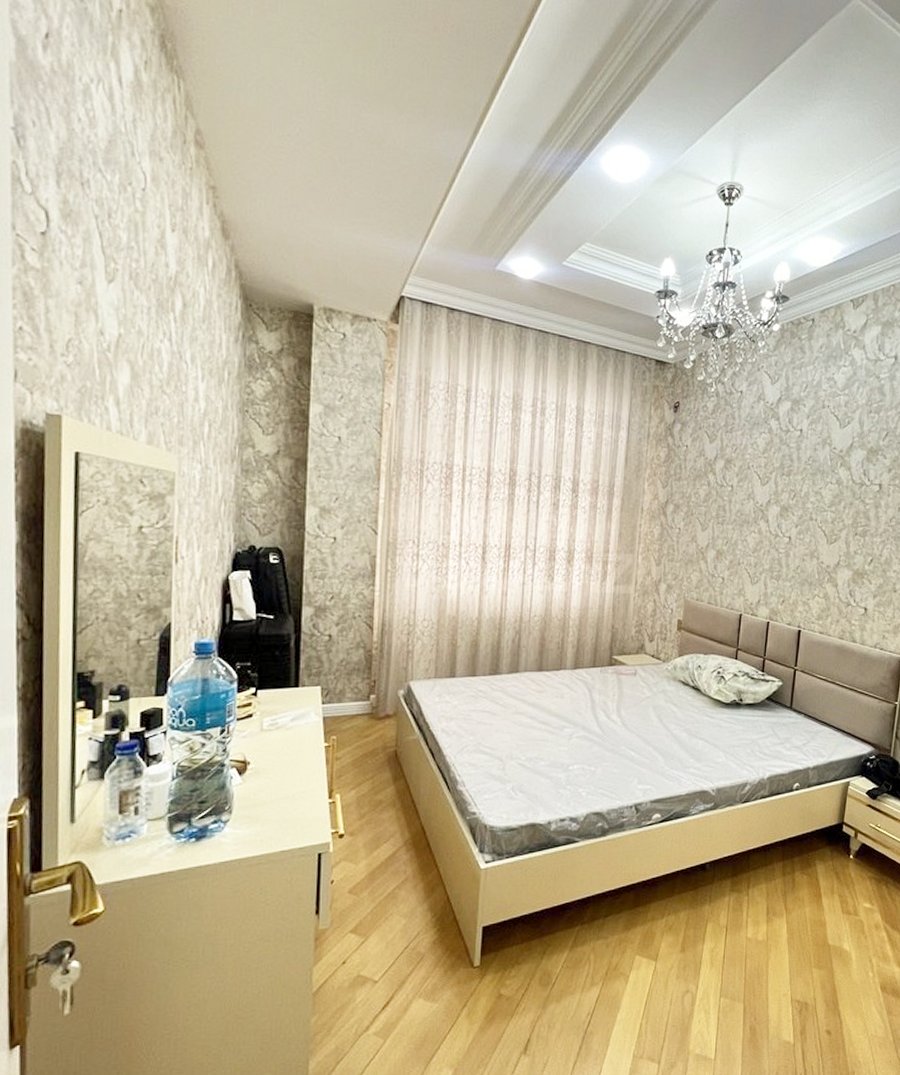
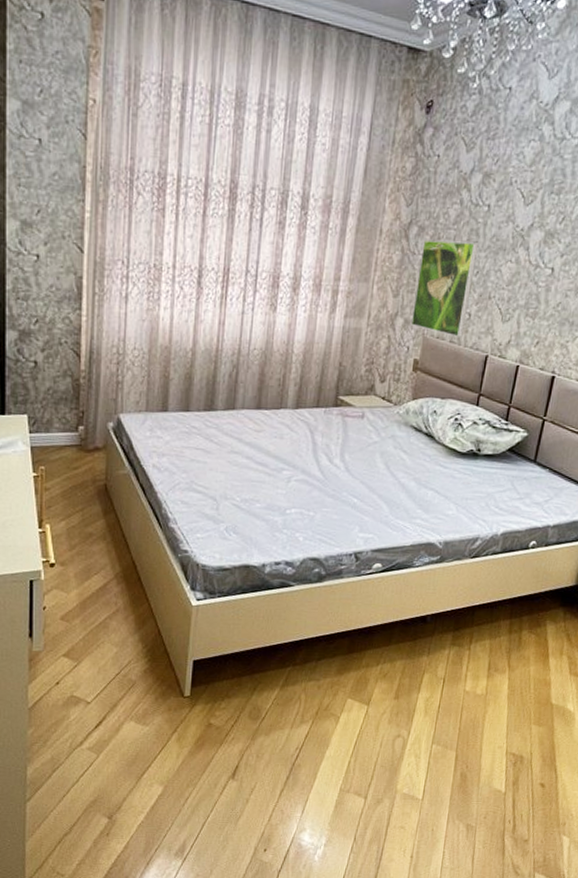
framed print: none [672,515,726,599] -> present [410,240,479,337]

